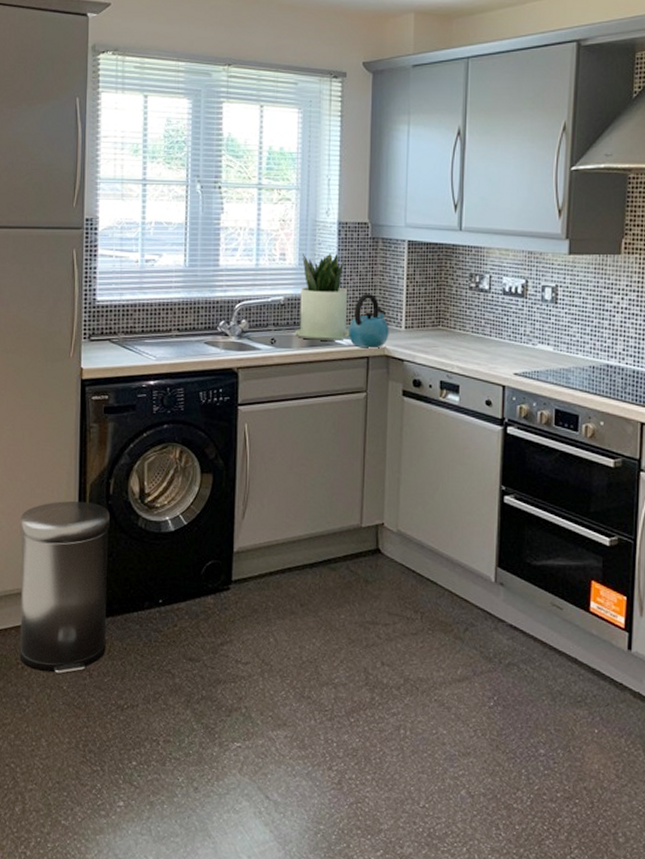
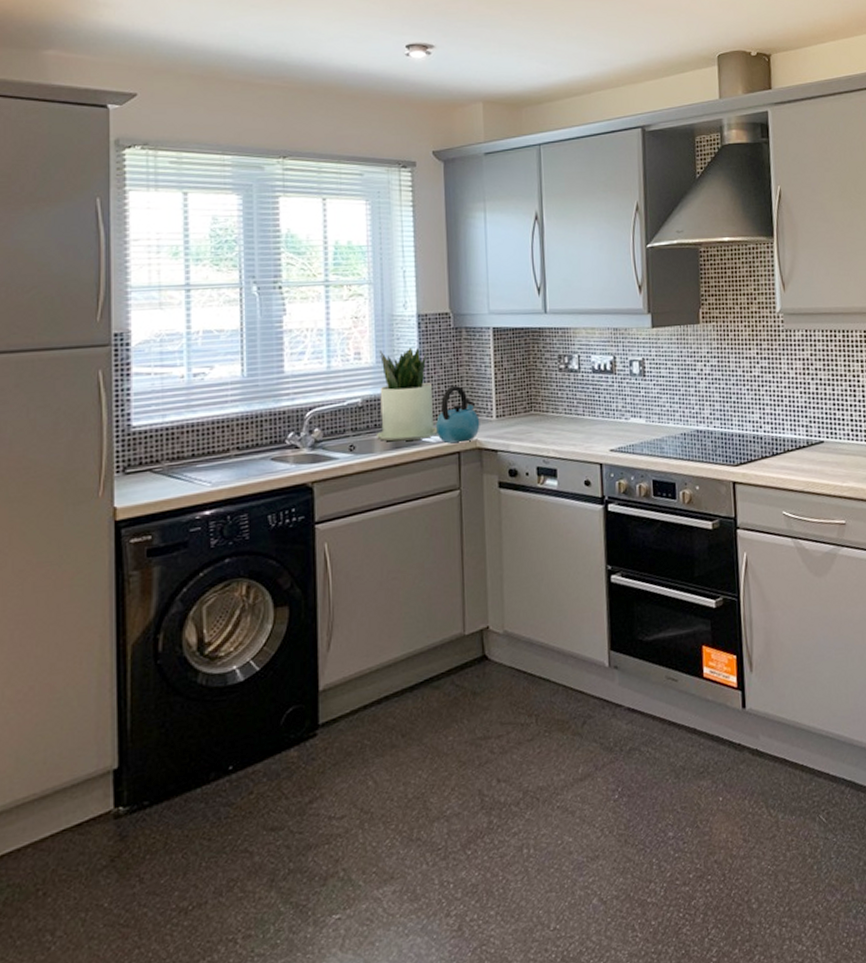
pedal bin: present [19,500,110,675] -> none [35,666,161,892]

